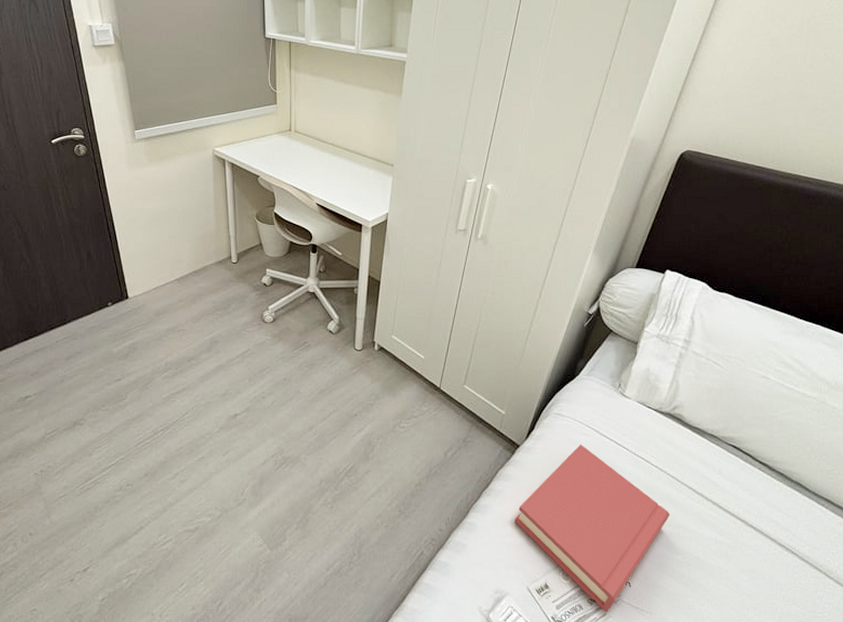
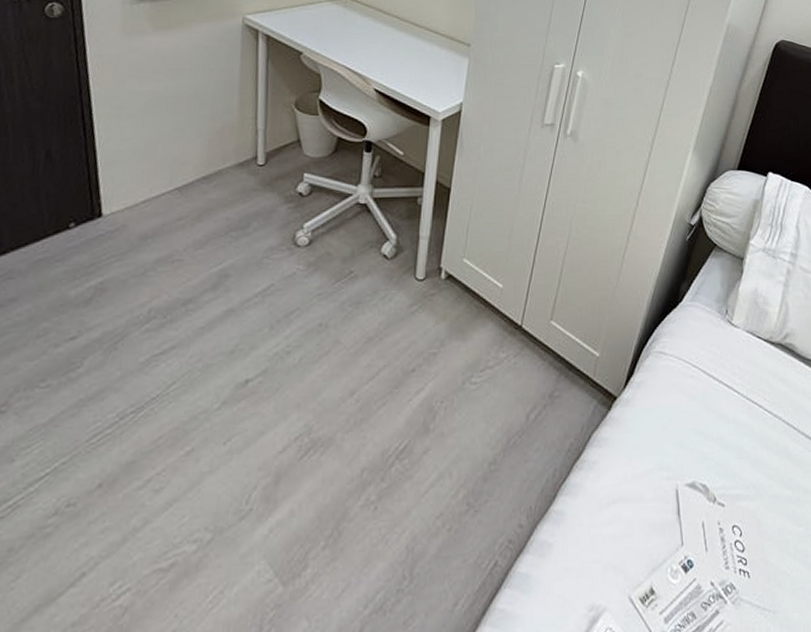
hardback book: present [514,444,670,613] -> none [612,390,788,619]

